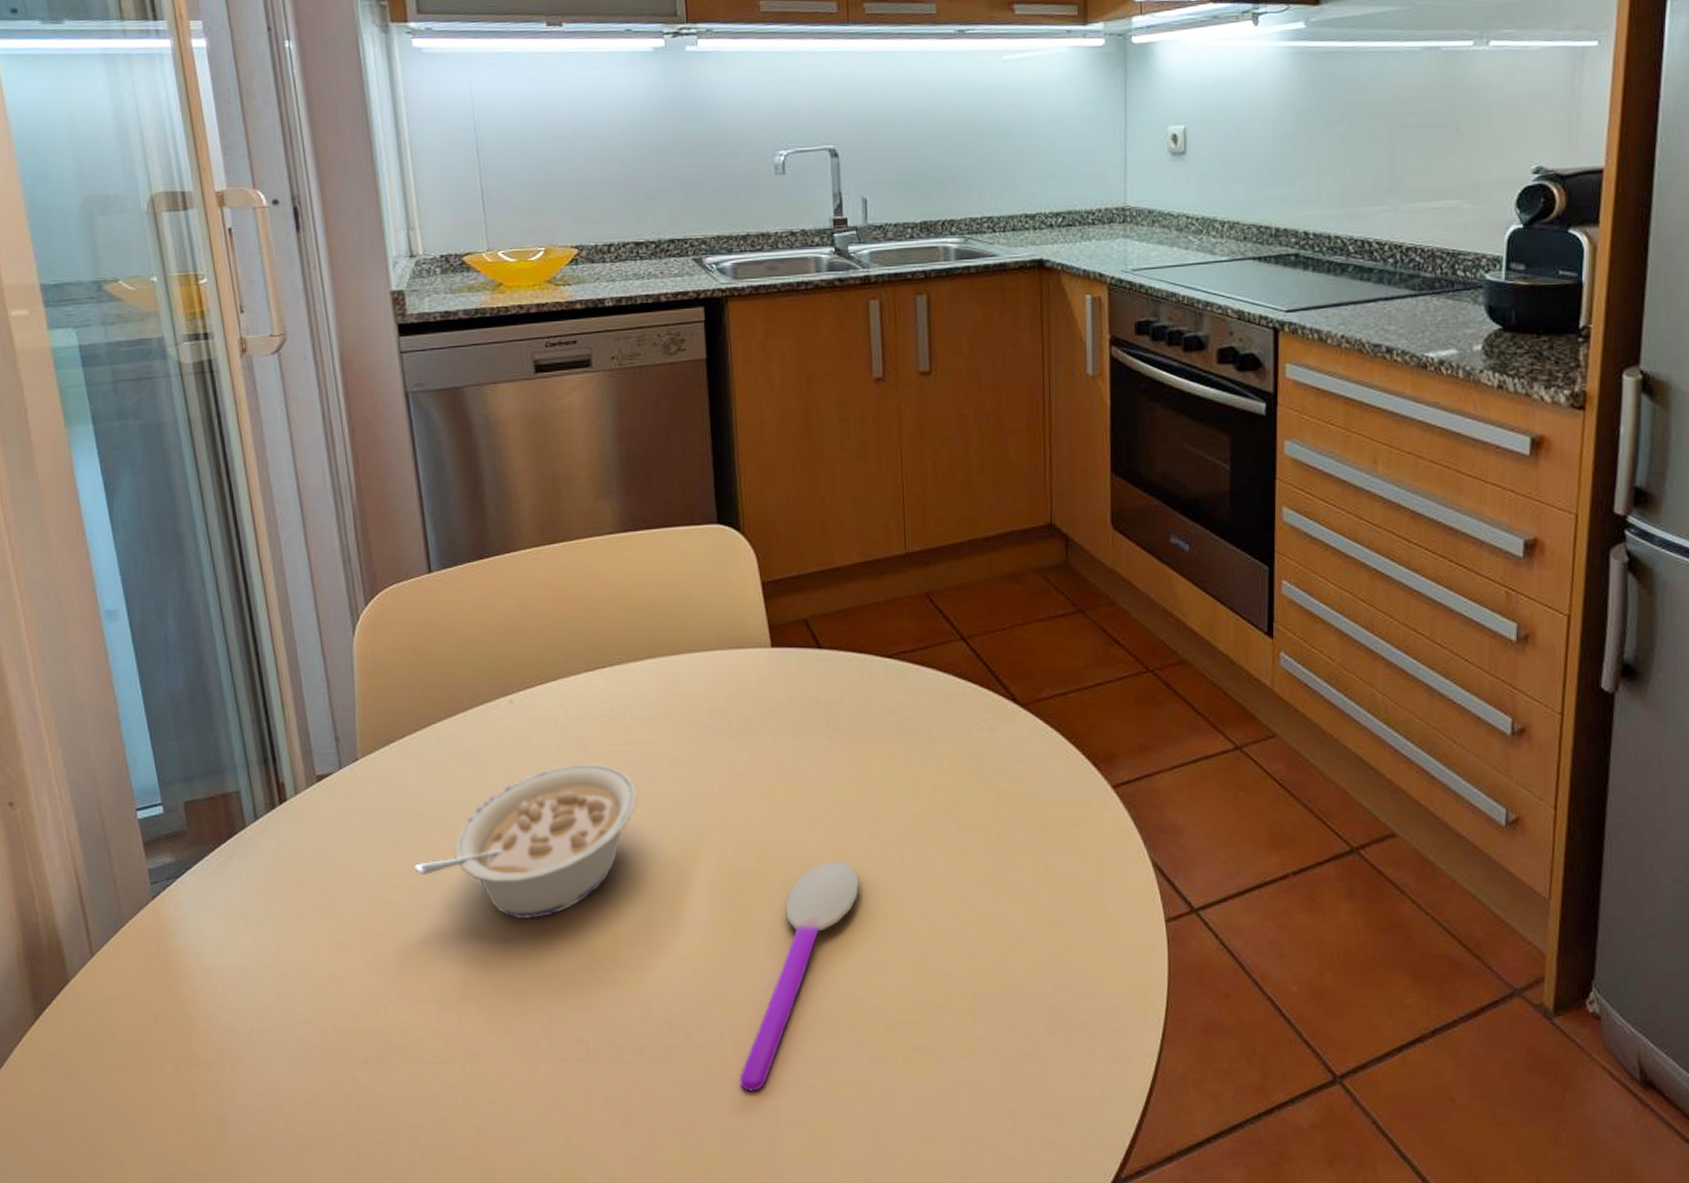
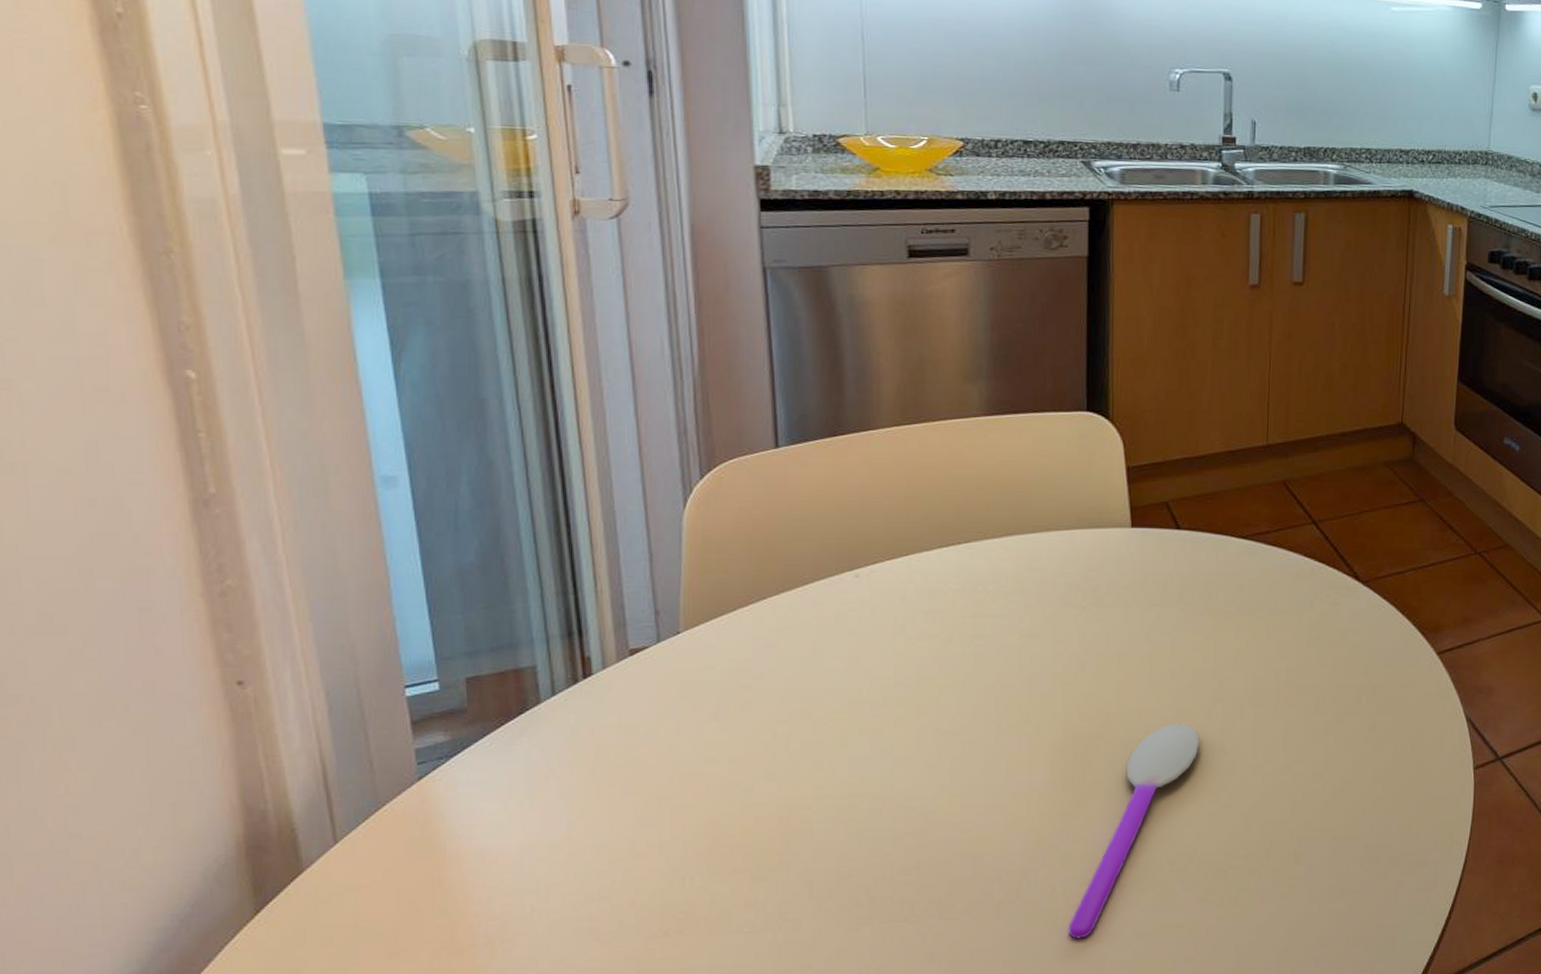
legume: present [413,764,638,920] -> none [735,636,985,787]

